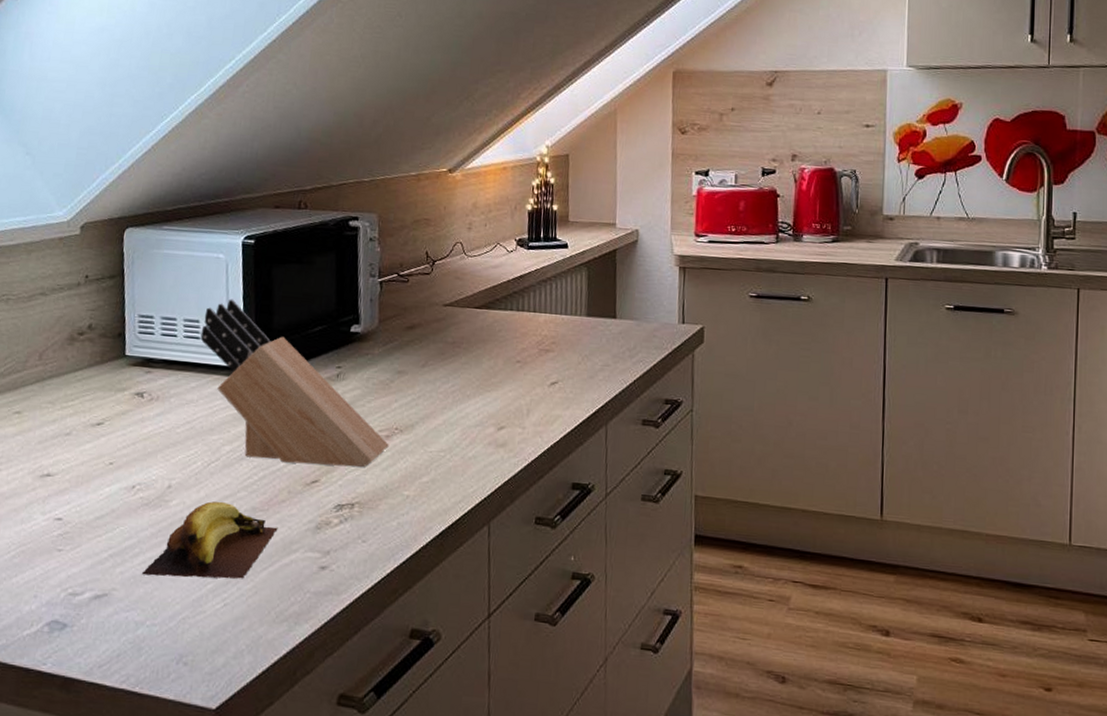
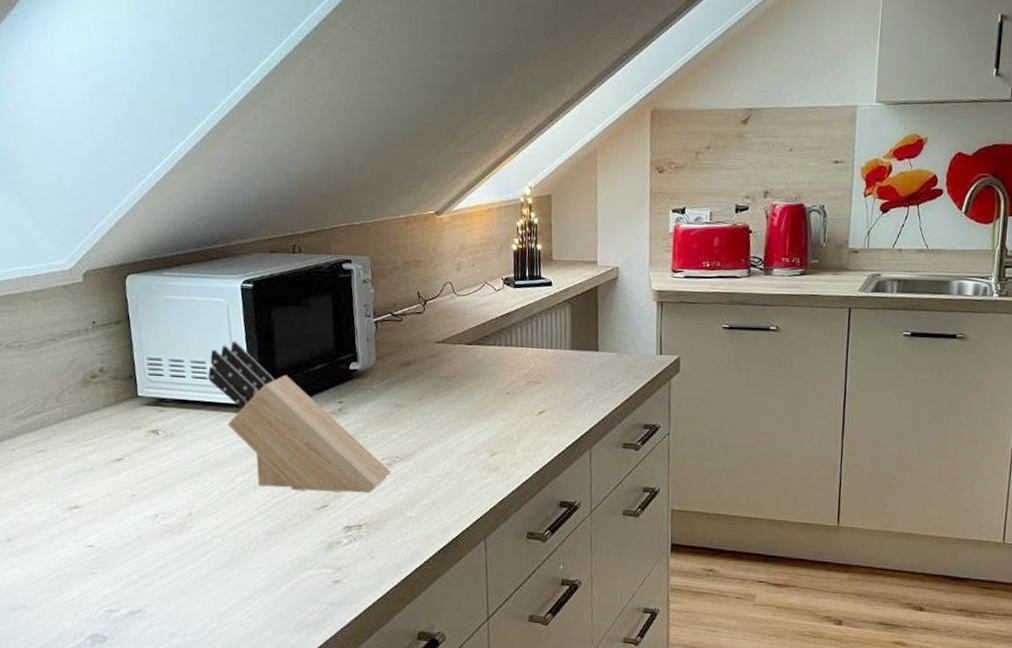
banana: present [141,501,278,579] -> none [171,526,293,594]

